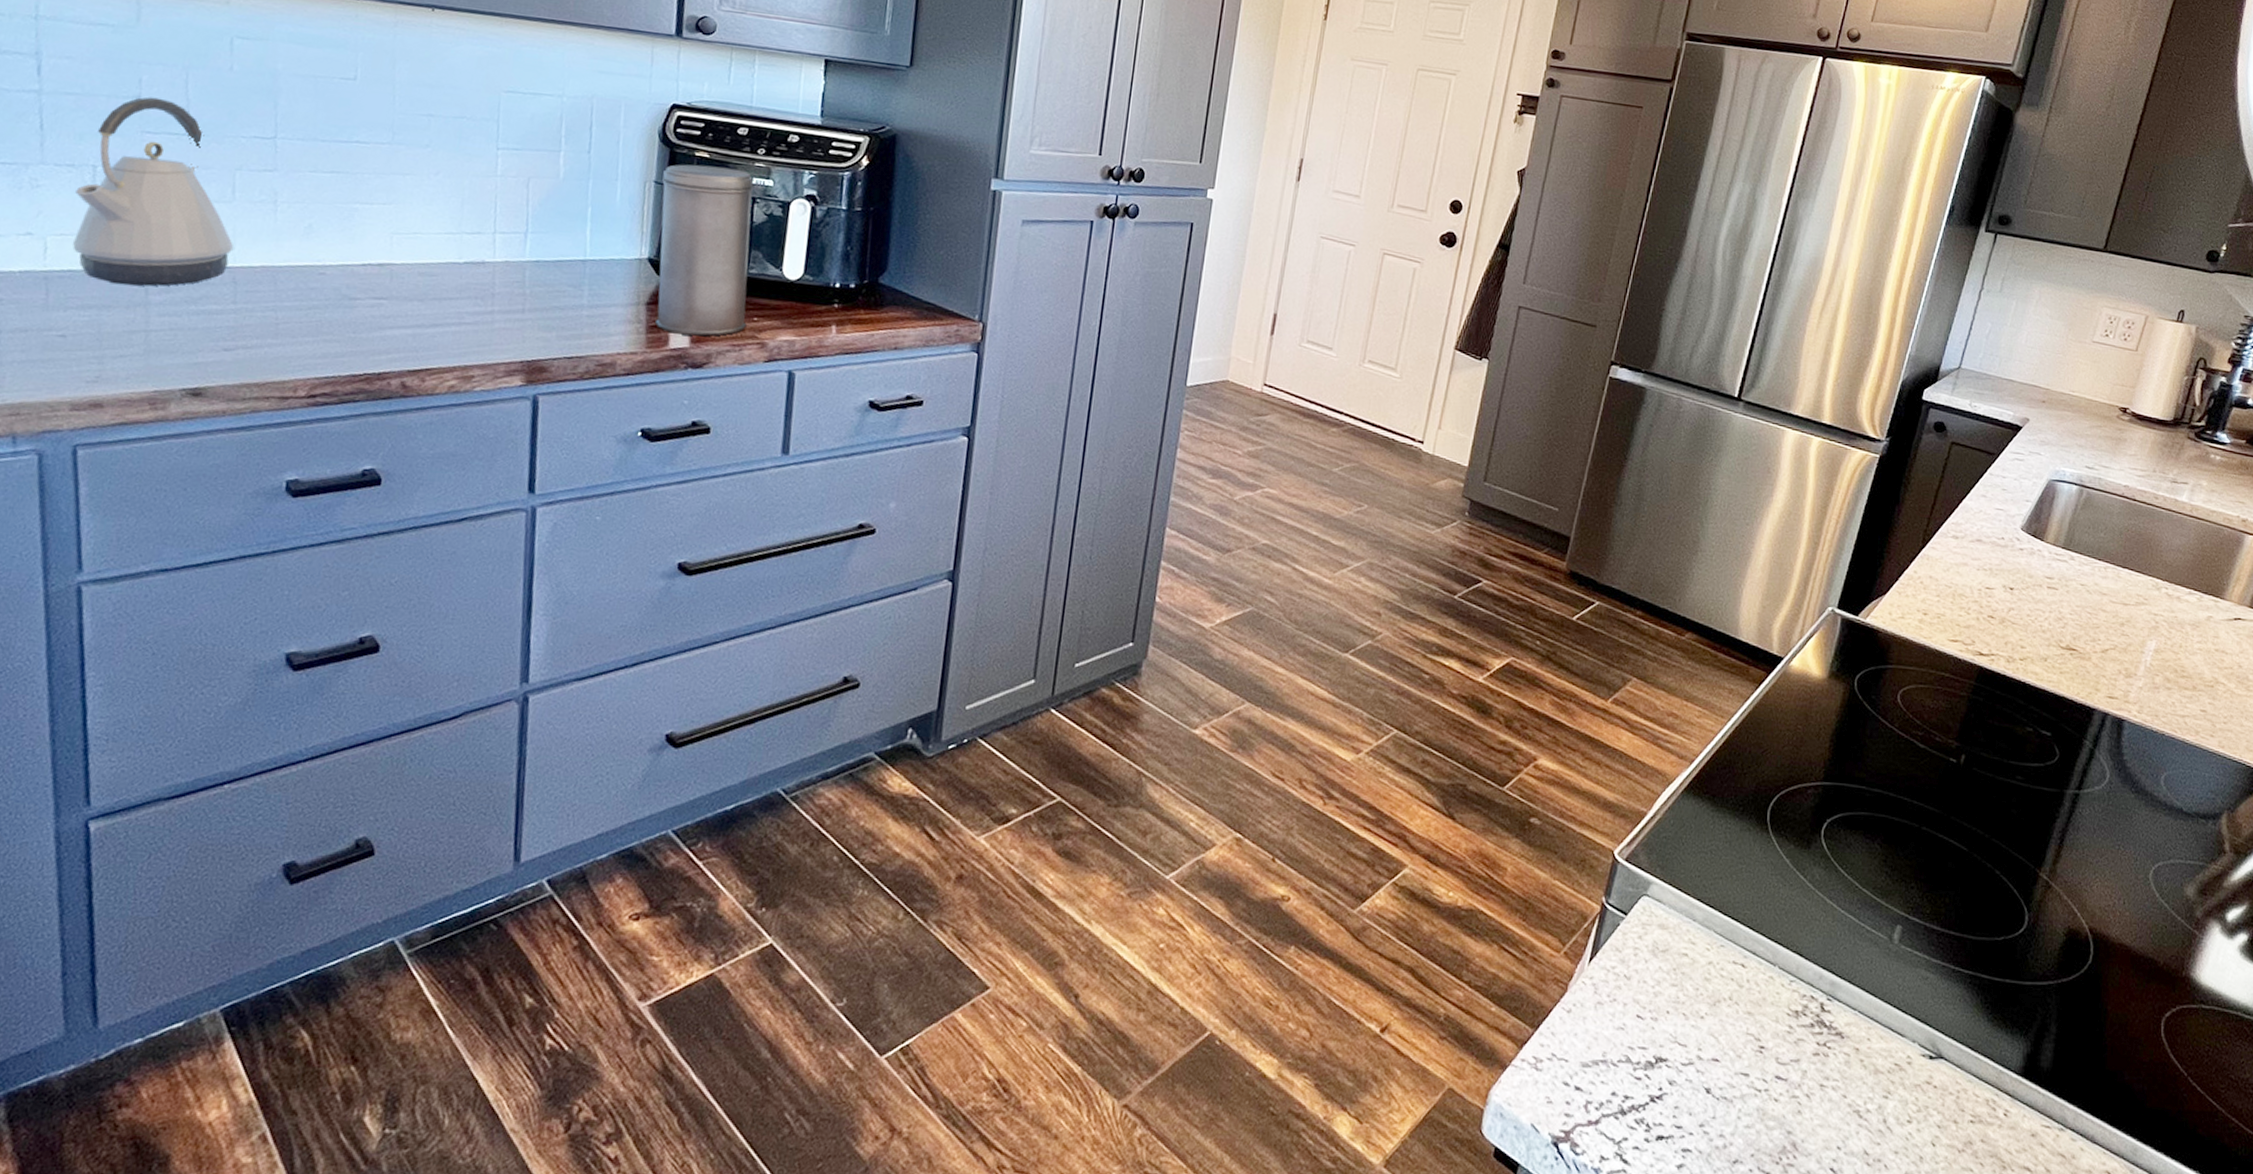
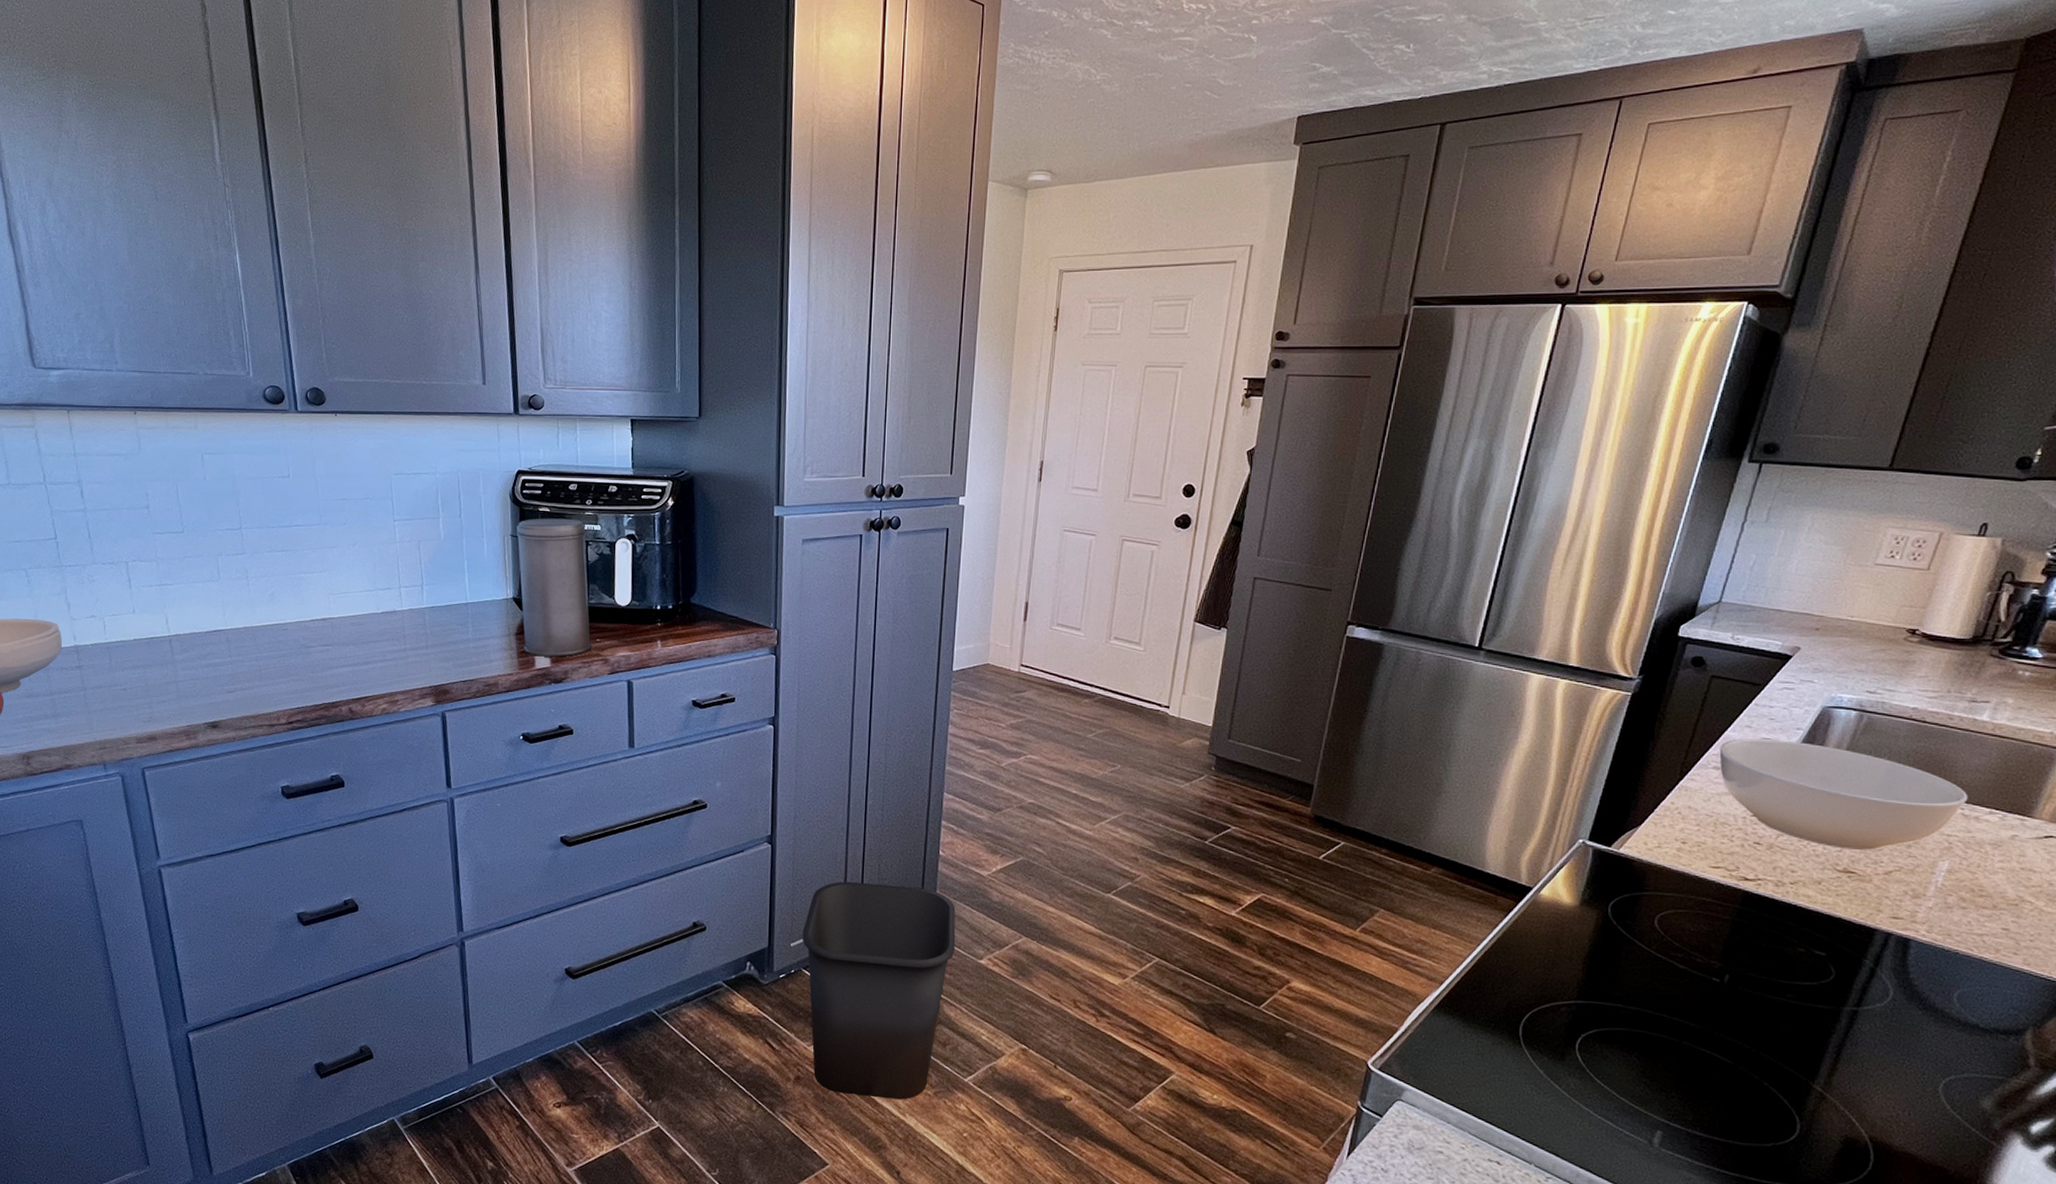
kettle: present [72,97,234,286] -> none [118,506,225,649]
waste bin: none [980,630,1170,903] -> present [802,881,956,1100]
bowl: none [1958,508,2171,628] -> present [1719,738,1968,850]

